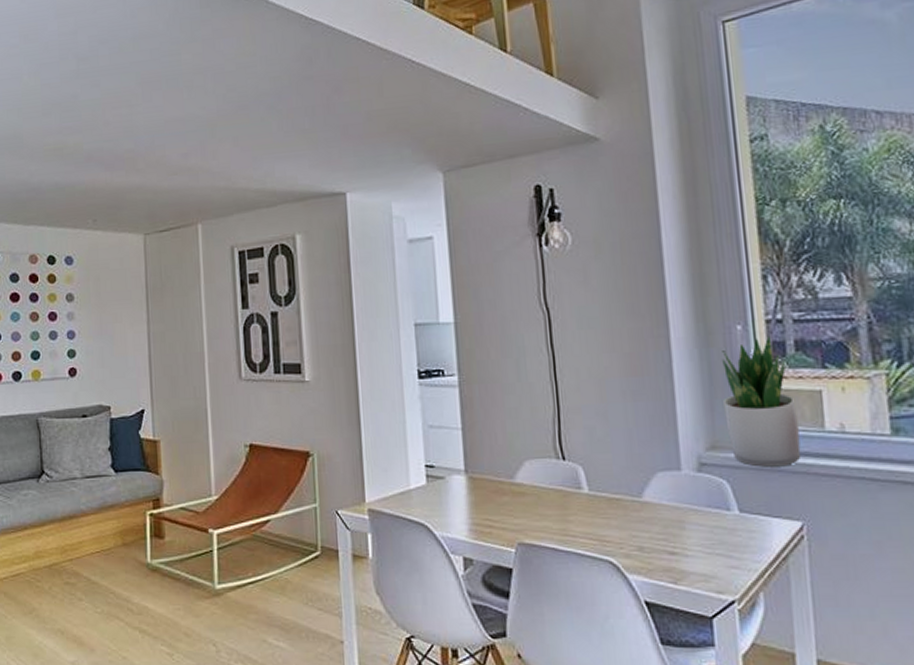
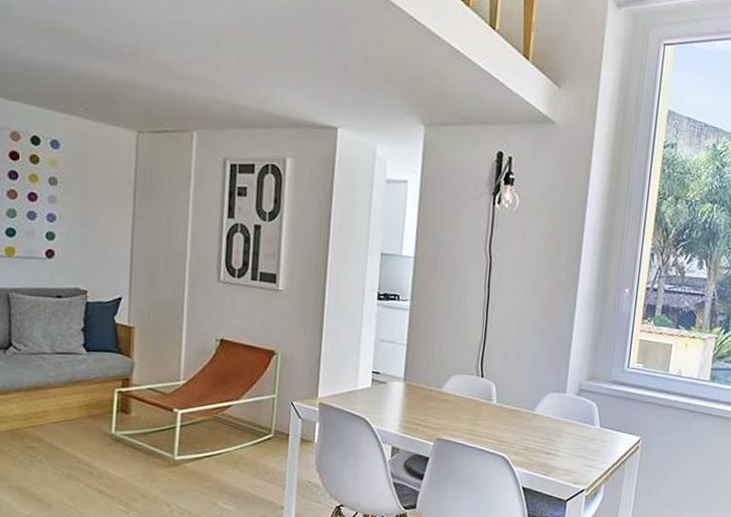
planter: present [721,335,802,467] -> none [604,299,654,397]

